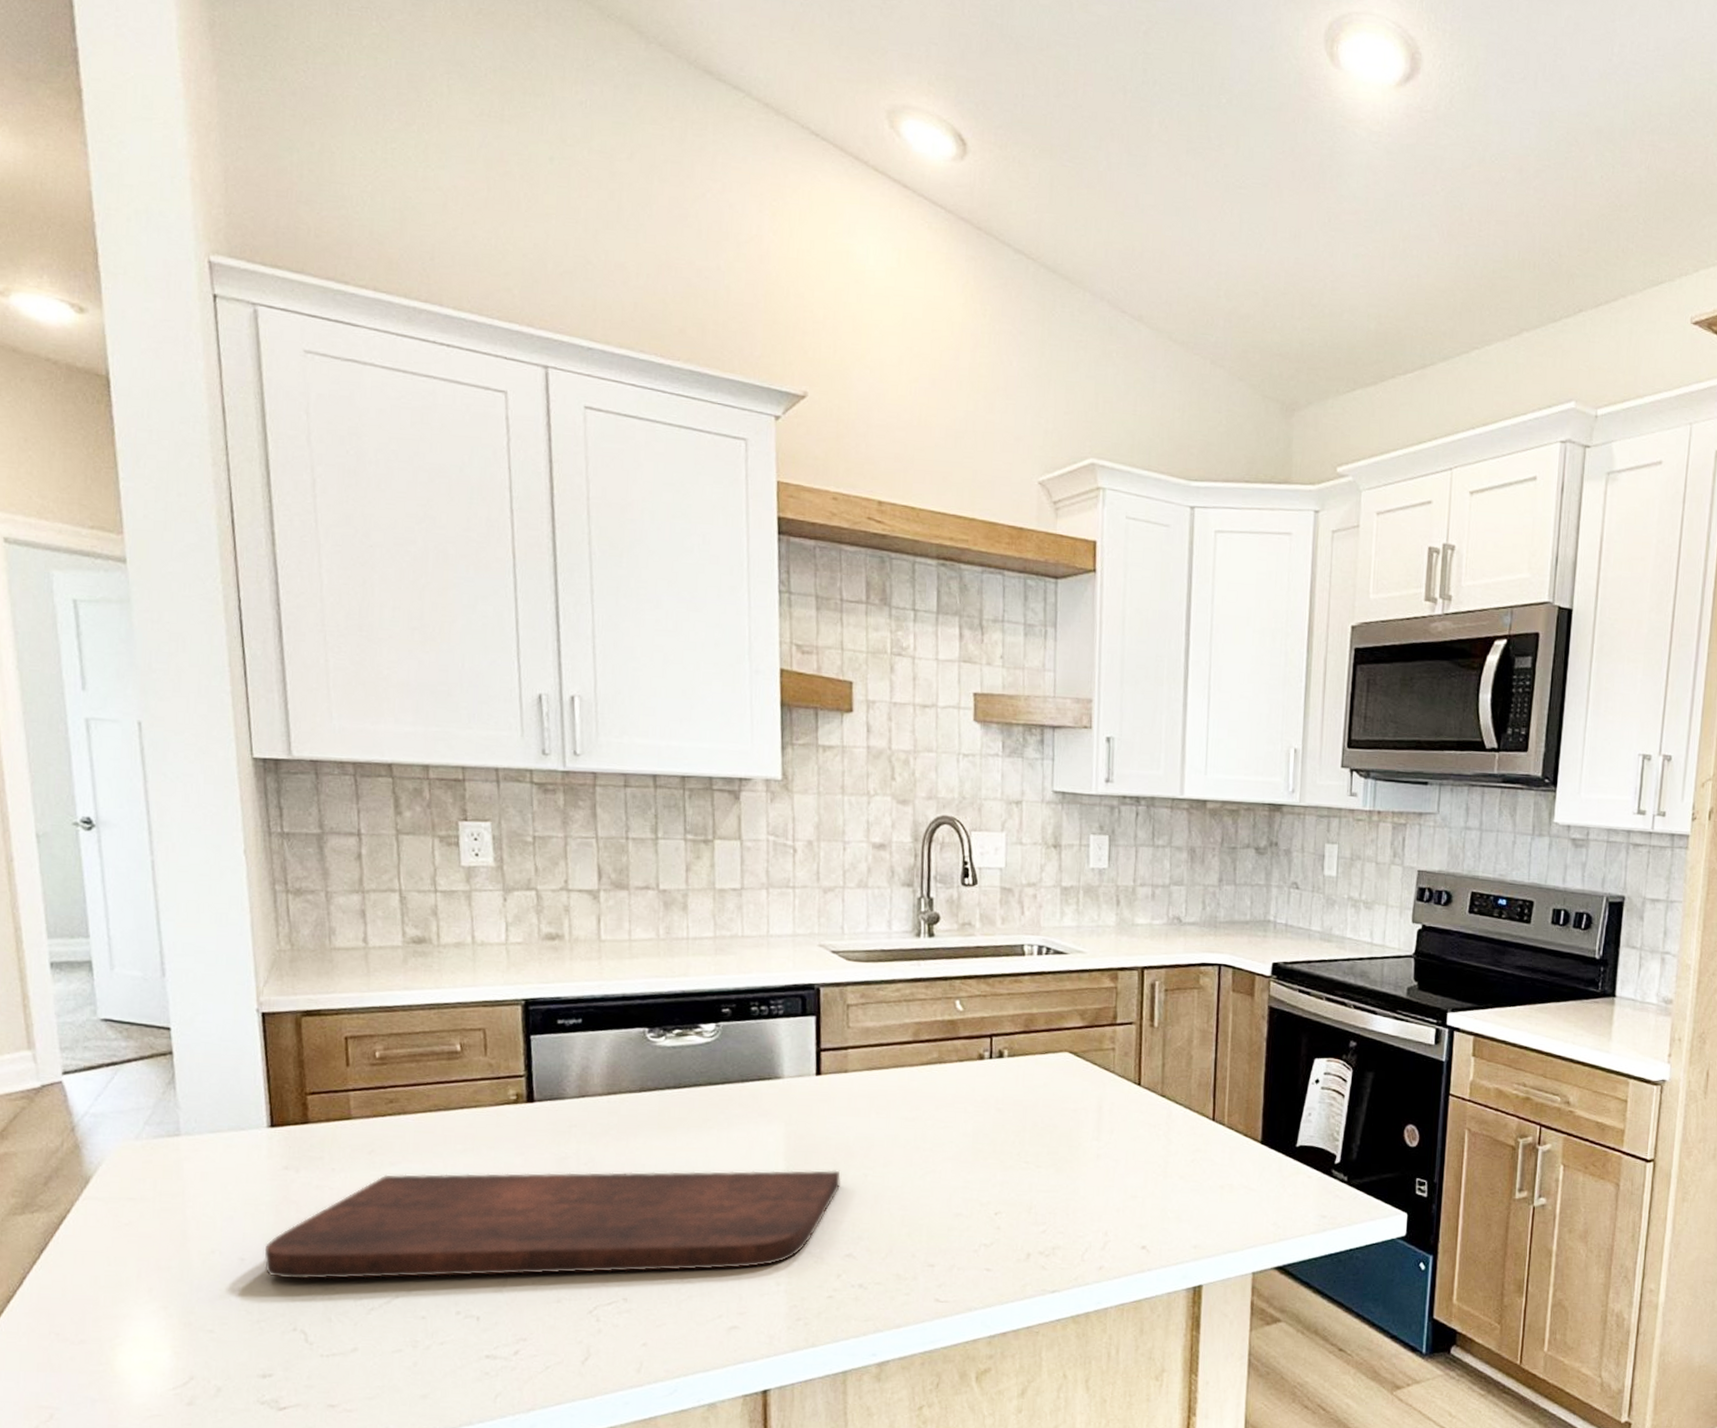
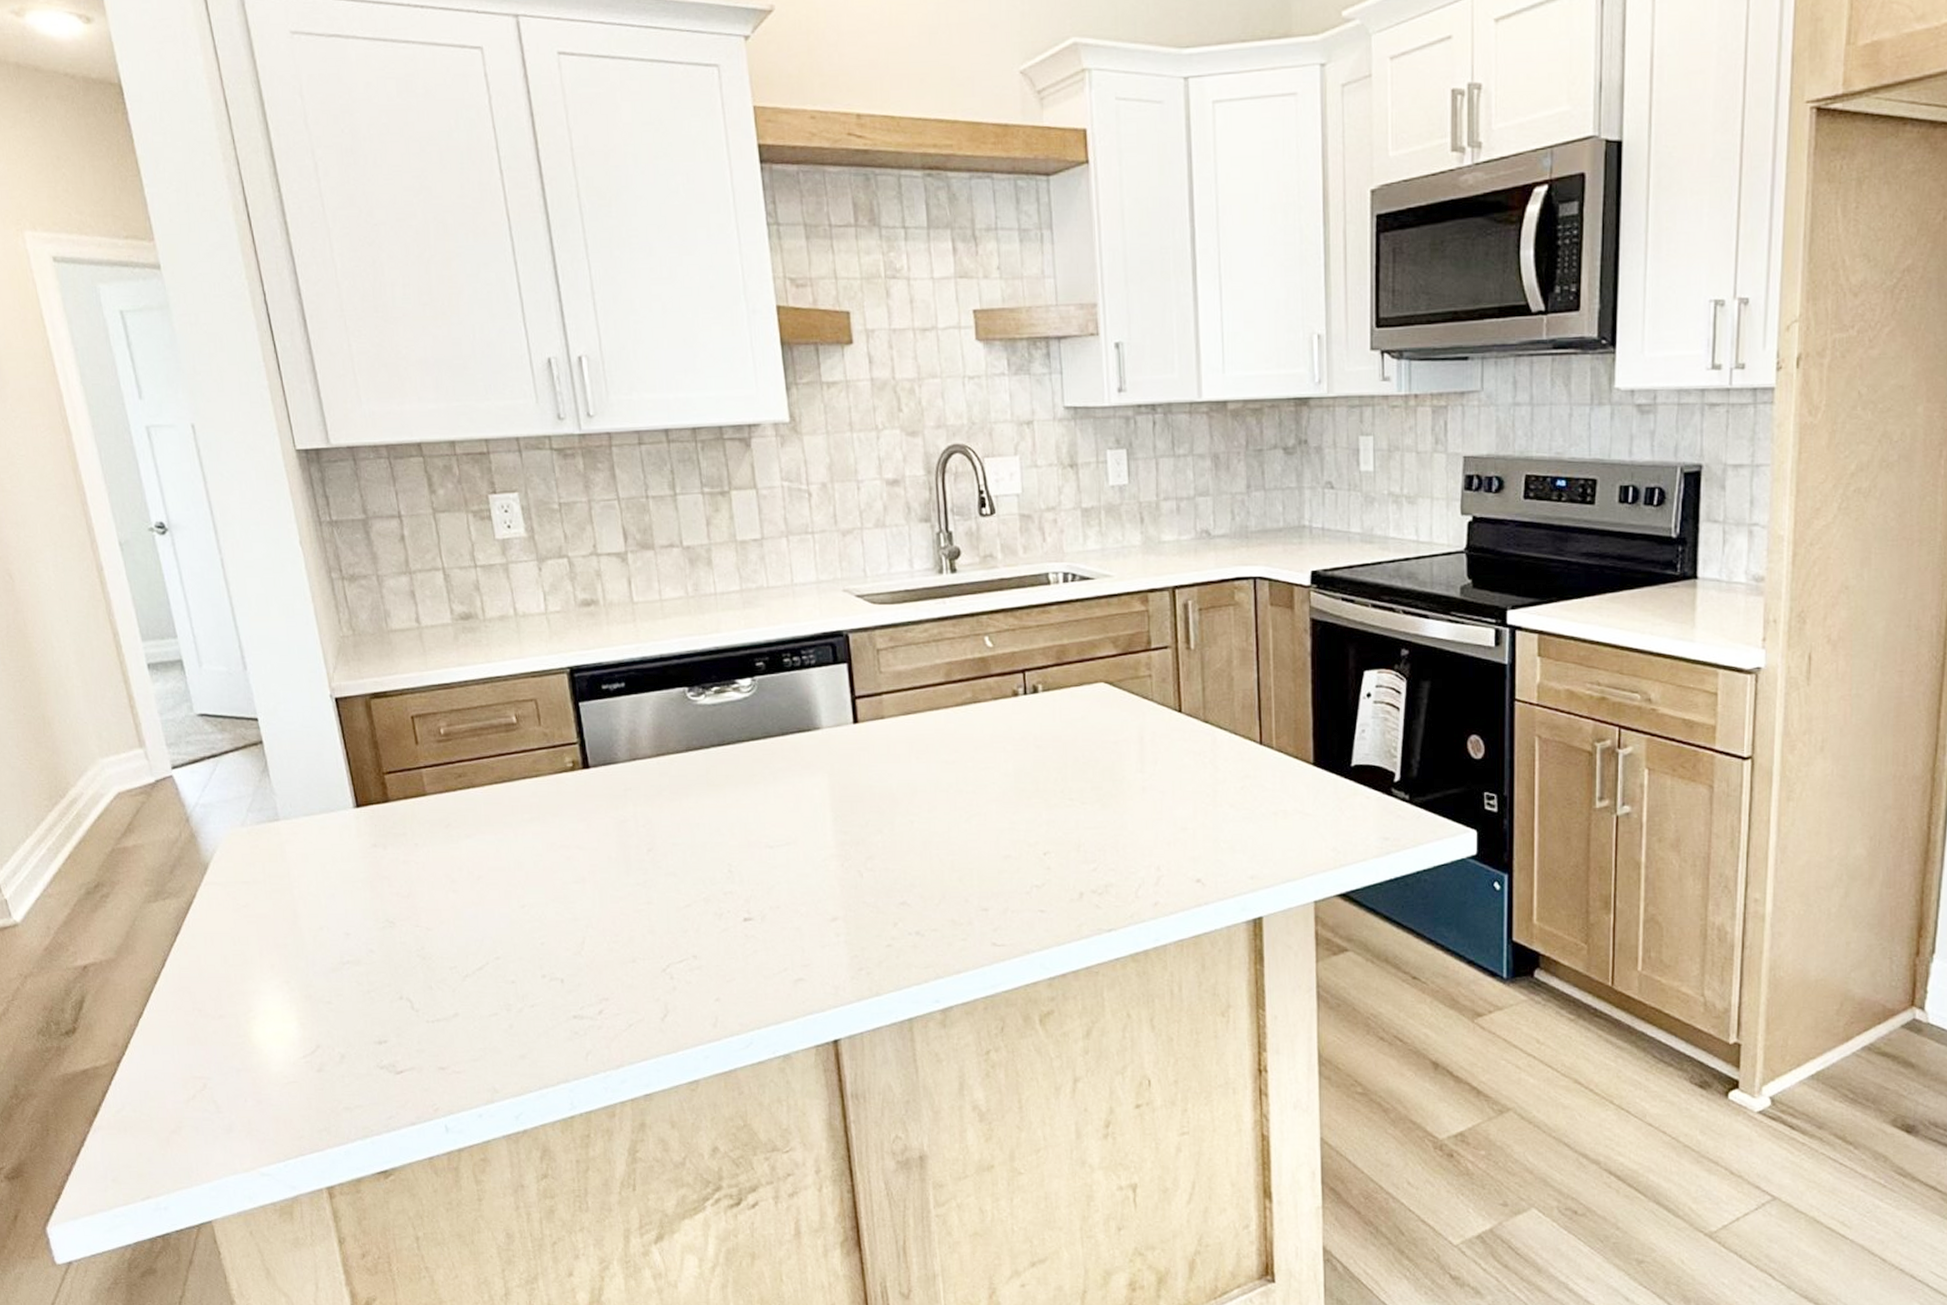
cutting board: present [264,1170,841,1280] -> none [365,818,889,951]

